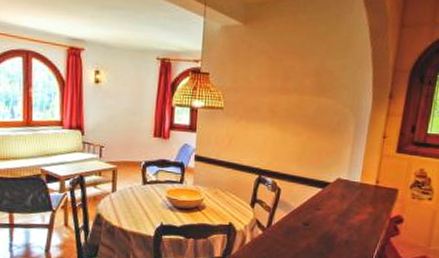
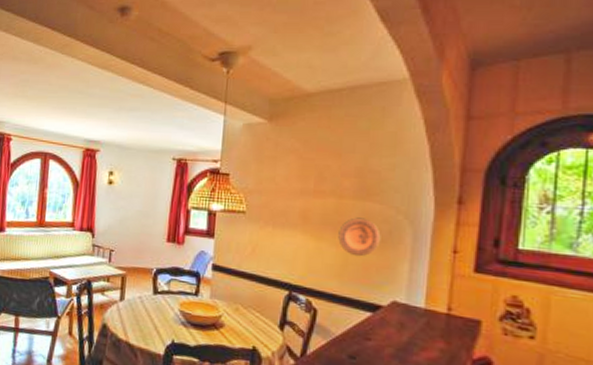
decorative plate: none [299,111,332,144] -> present [338,217,381,257]

